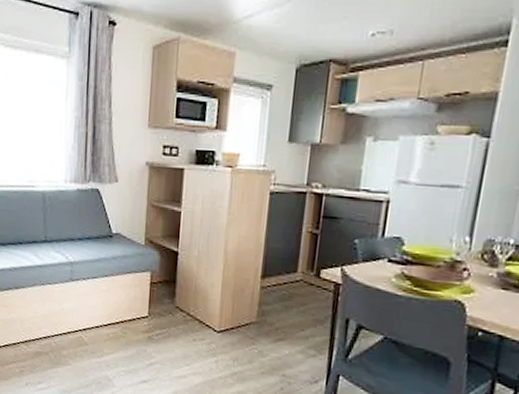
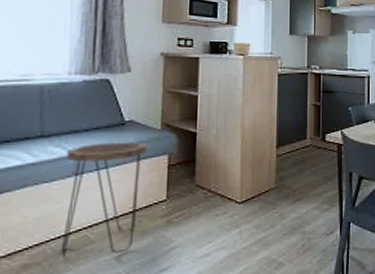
side table: none [62,252,132,358] -> present [60,142,147,253]

